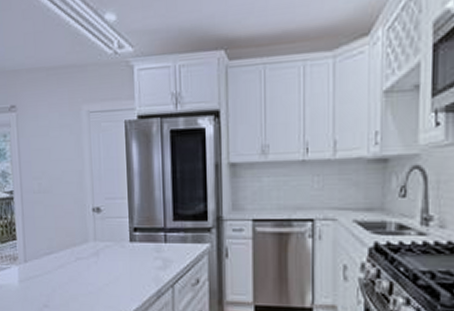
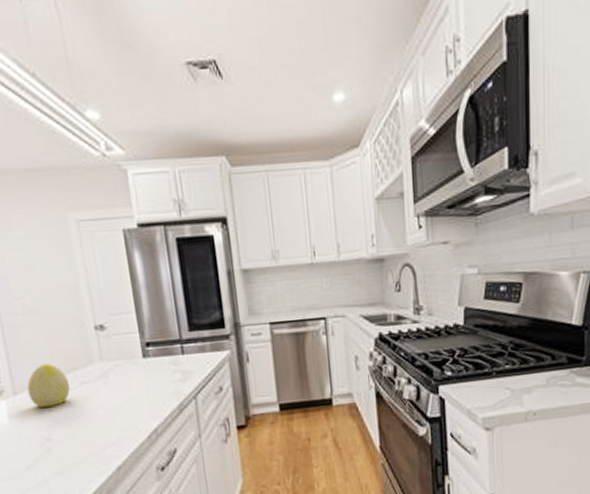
decorative egg: none [35,238,68,277] -> present [27,363,71,408]

